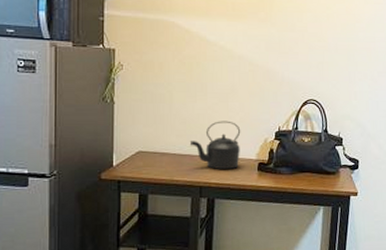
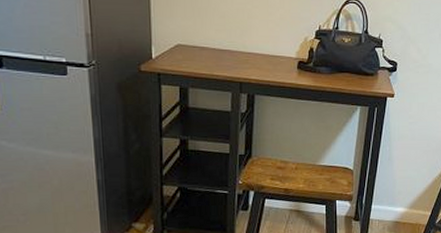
kettle: present [189,121,241,170] -> none [229,17,281,67]

